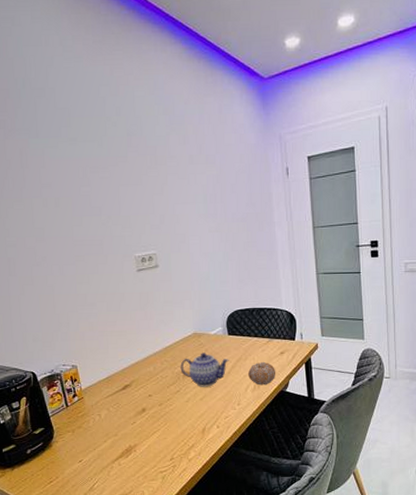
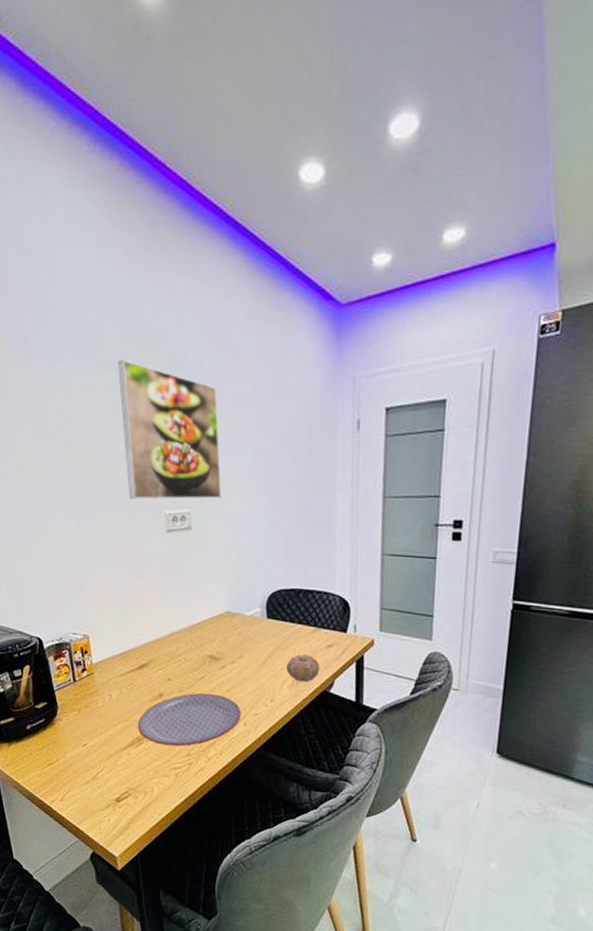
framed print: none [85,132,181,246] -> present [118,359,222,500]
plate: none [125,403,214,453] -> present [137,692,241,747]
teapot: present [180,352,229,387] -> none [207,636,266,677]

